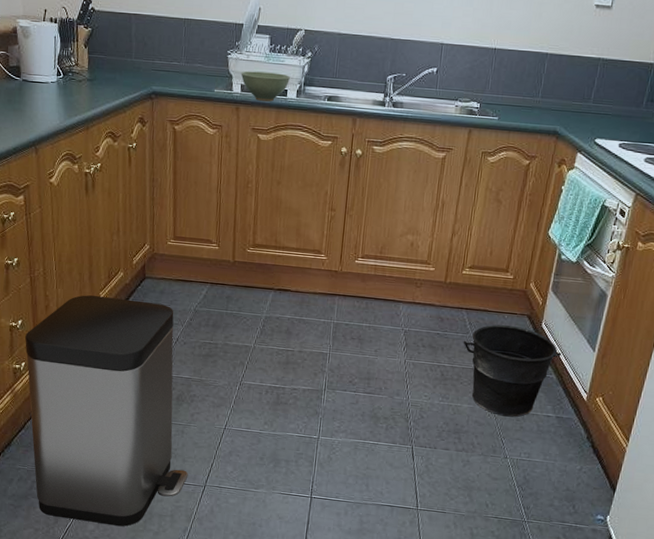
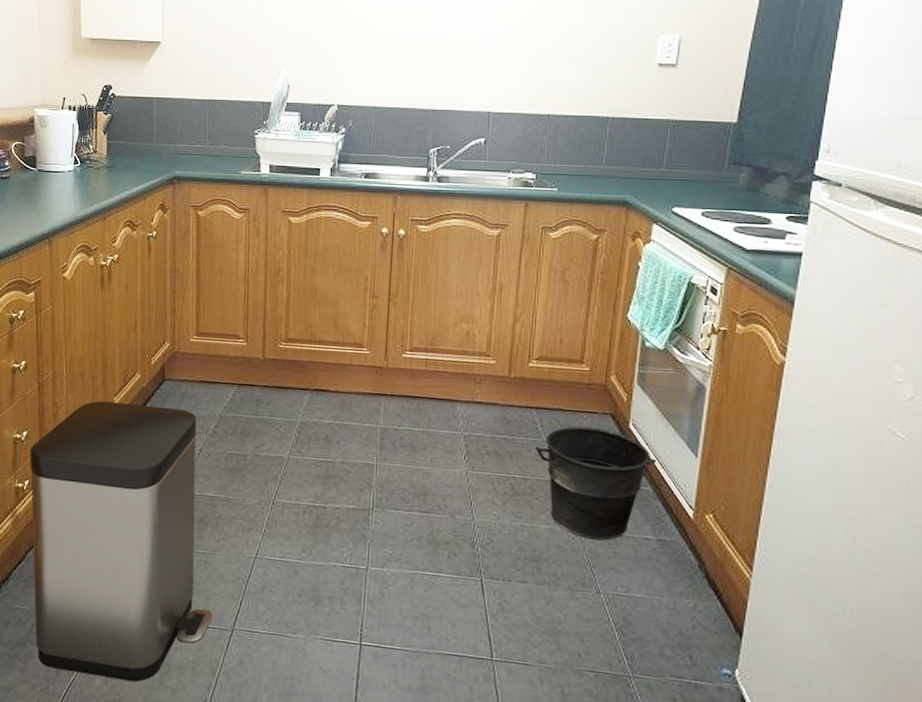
bowl: present [241,71,291,102] -> none [269,150,324,182]

